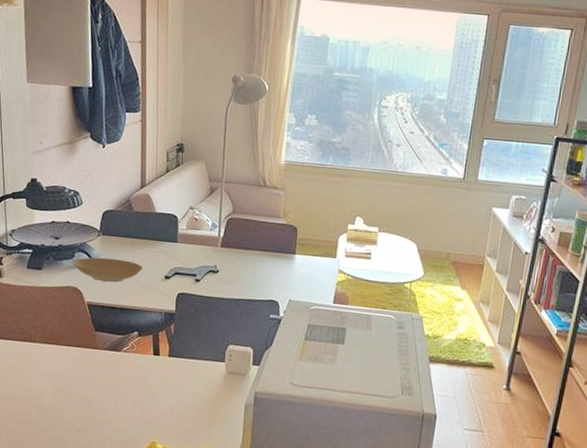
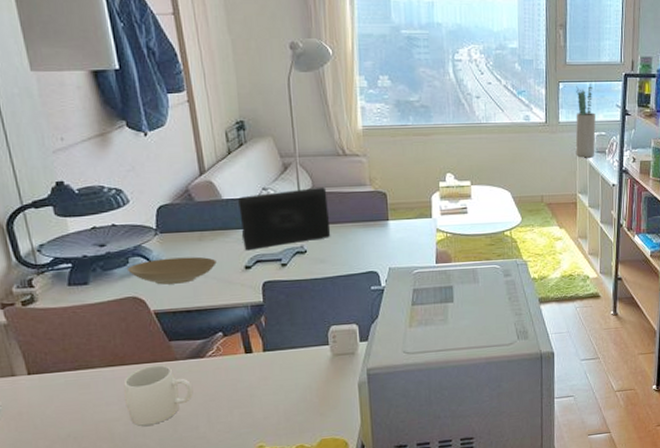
mug: none [53,349,108,402] -> present [123,364,194,426]
laptop: none [166,212,244,262] -> present [238,186,331,251]
vase: none [490,143,520,221] -> present [575,83,596,158]

